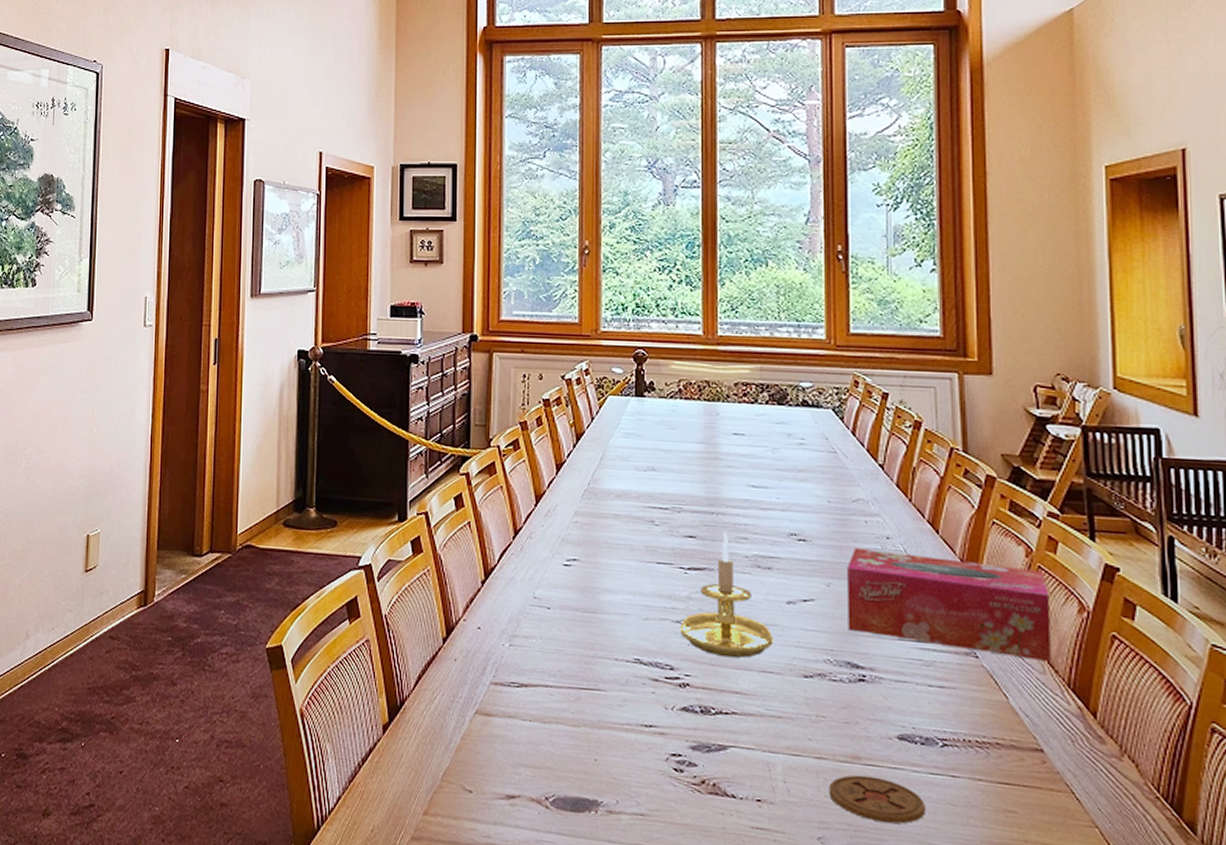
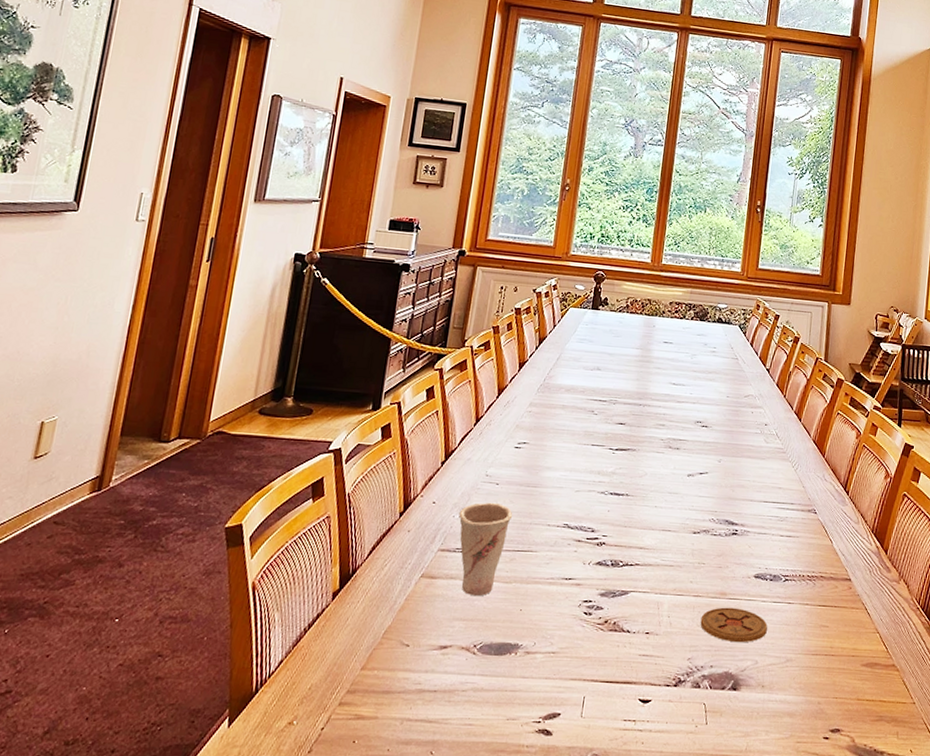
cup: none [509,629,572,741] -> present [459,502,513,597]
candle holder: present [680,531,773,659] -> none [603,419,674,521]
tissue box: present [847,548,1051,661] -> none [729,433,868,514]

